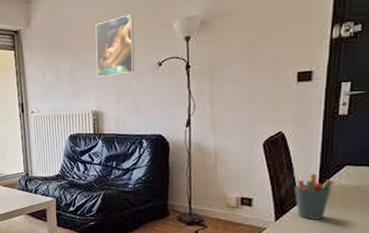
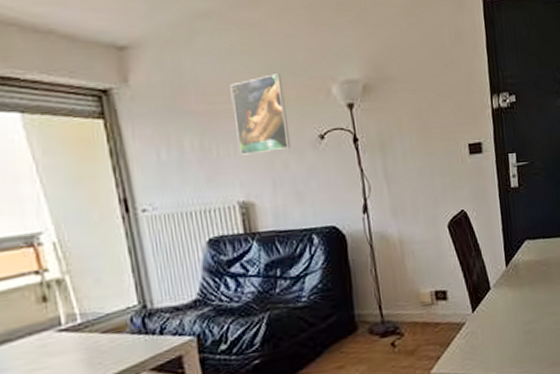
pen holder: present [294,171,334,220] -> none [482,252,518,304]

